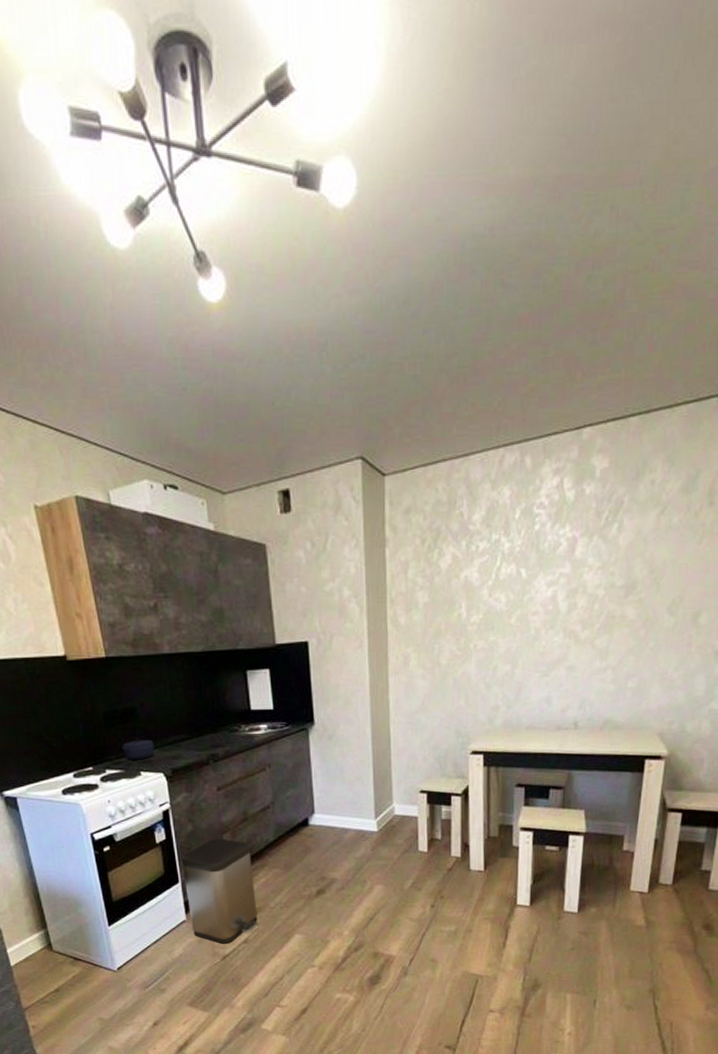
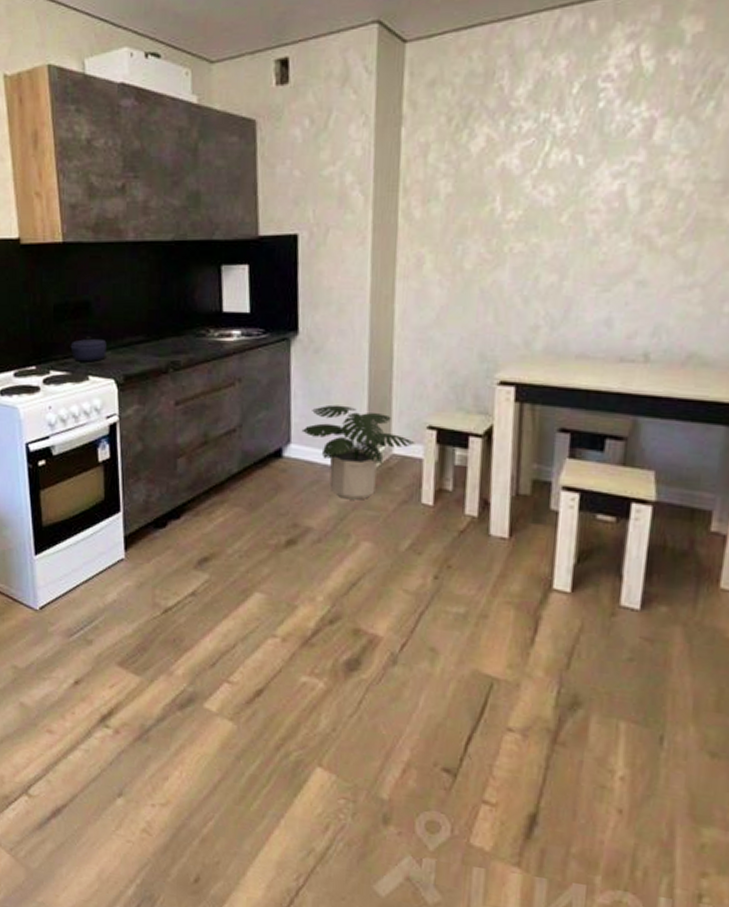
pedal bin: present [181,838,258,944] -> none [125,462,211,594]
potted plant: none [322,779,411,854] -> present [301,404,415,500]

